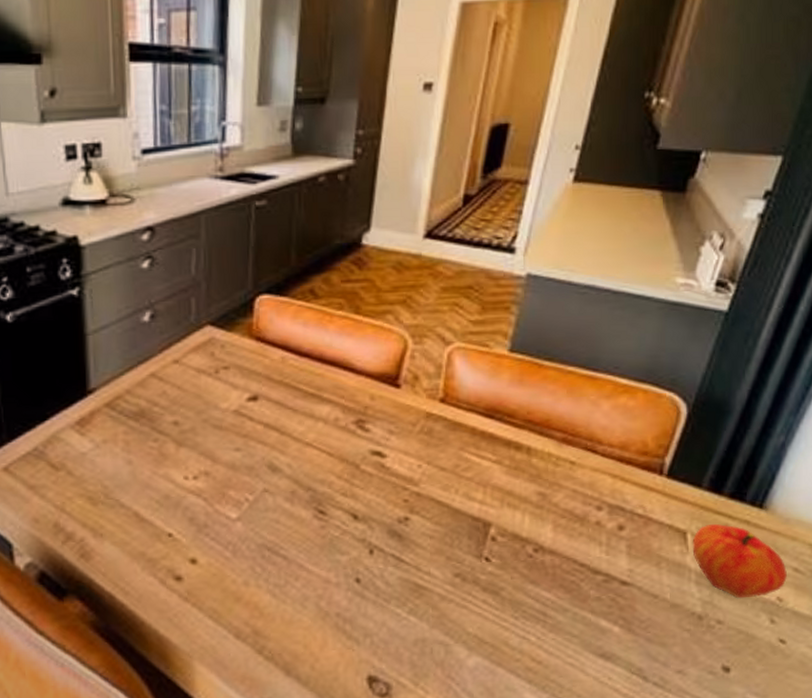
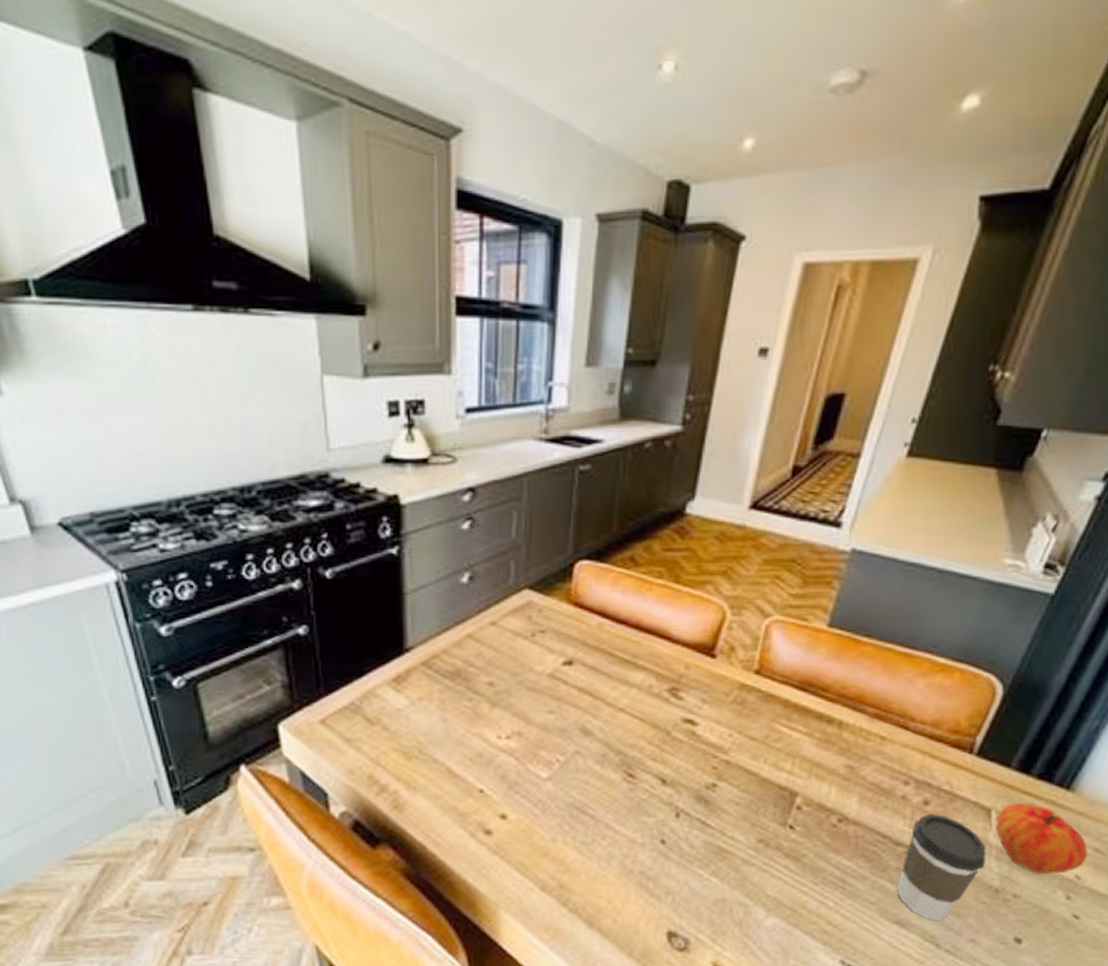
coffee cup: none [599,539,686,652] -> present [896,814,986,921]

